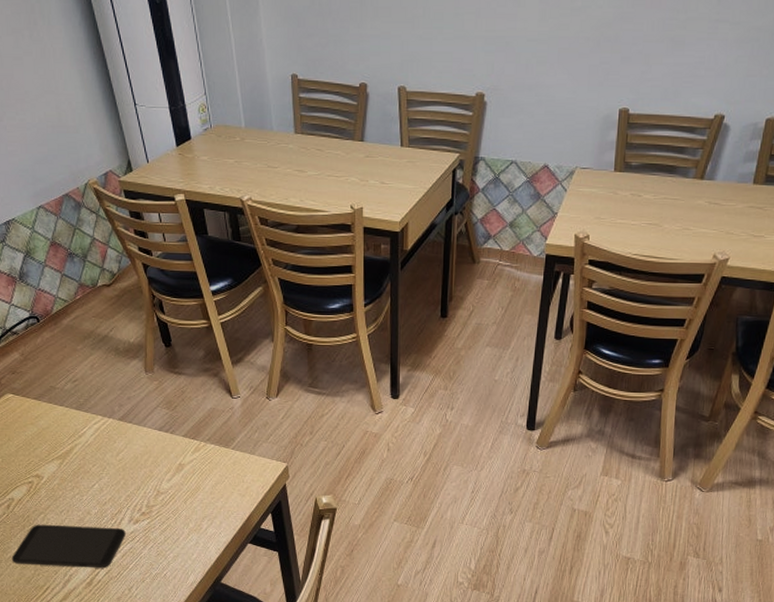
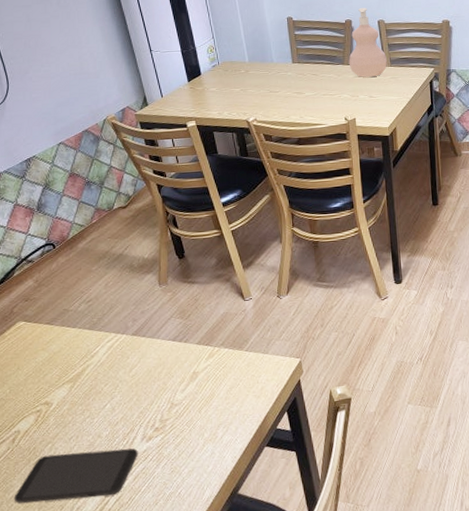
soap bottle: none [360,69,406,159] -> present [348,8,388,78]

